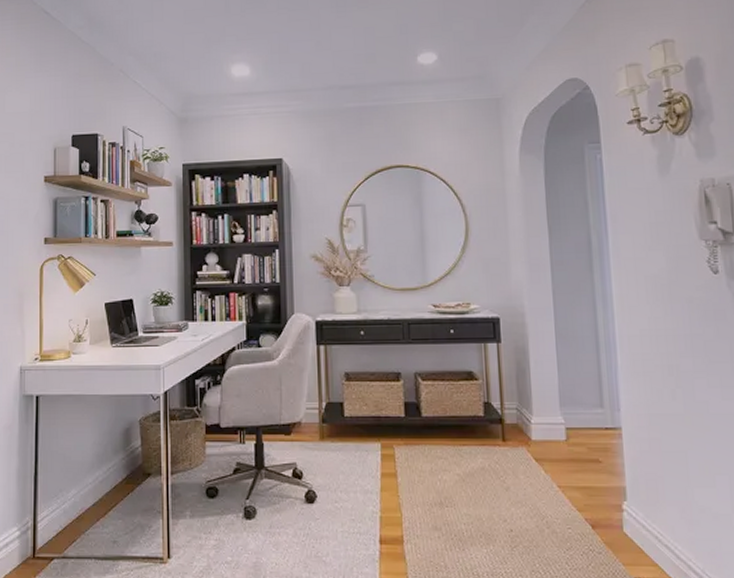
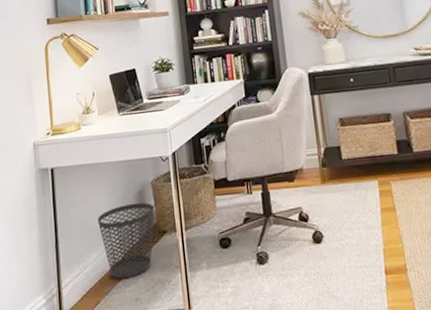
wastebasket: none [80,440,140,519] -> present [97,202,154,279]

